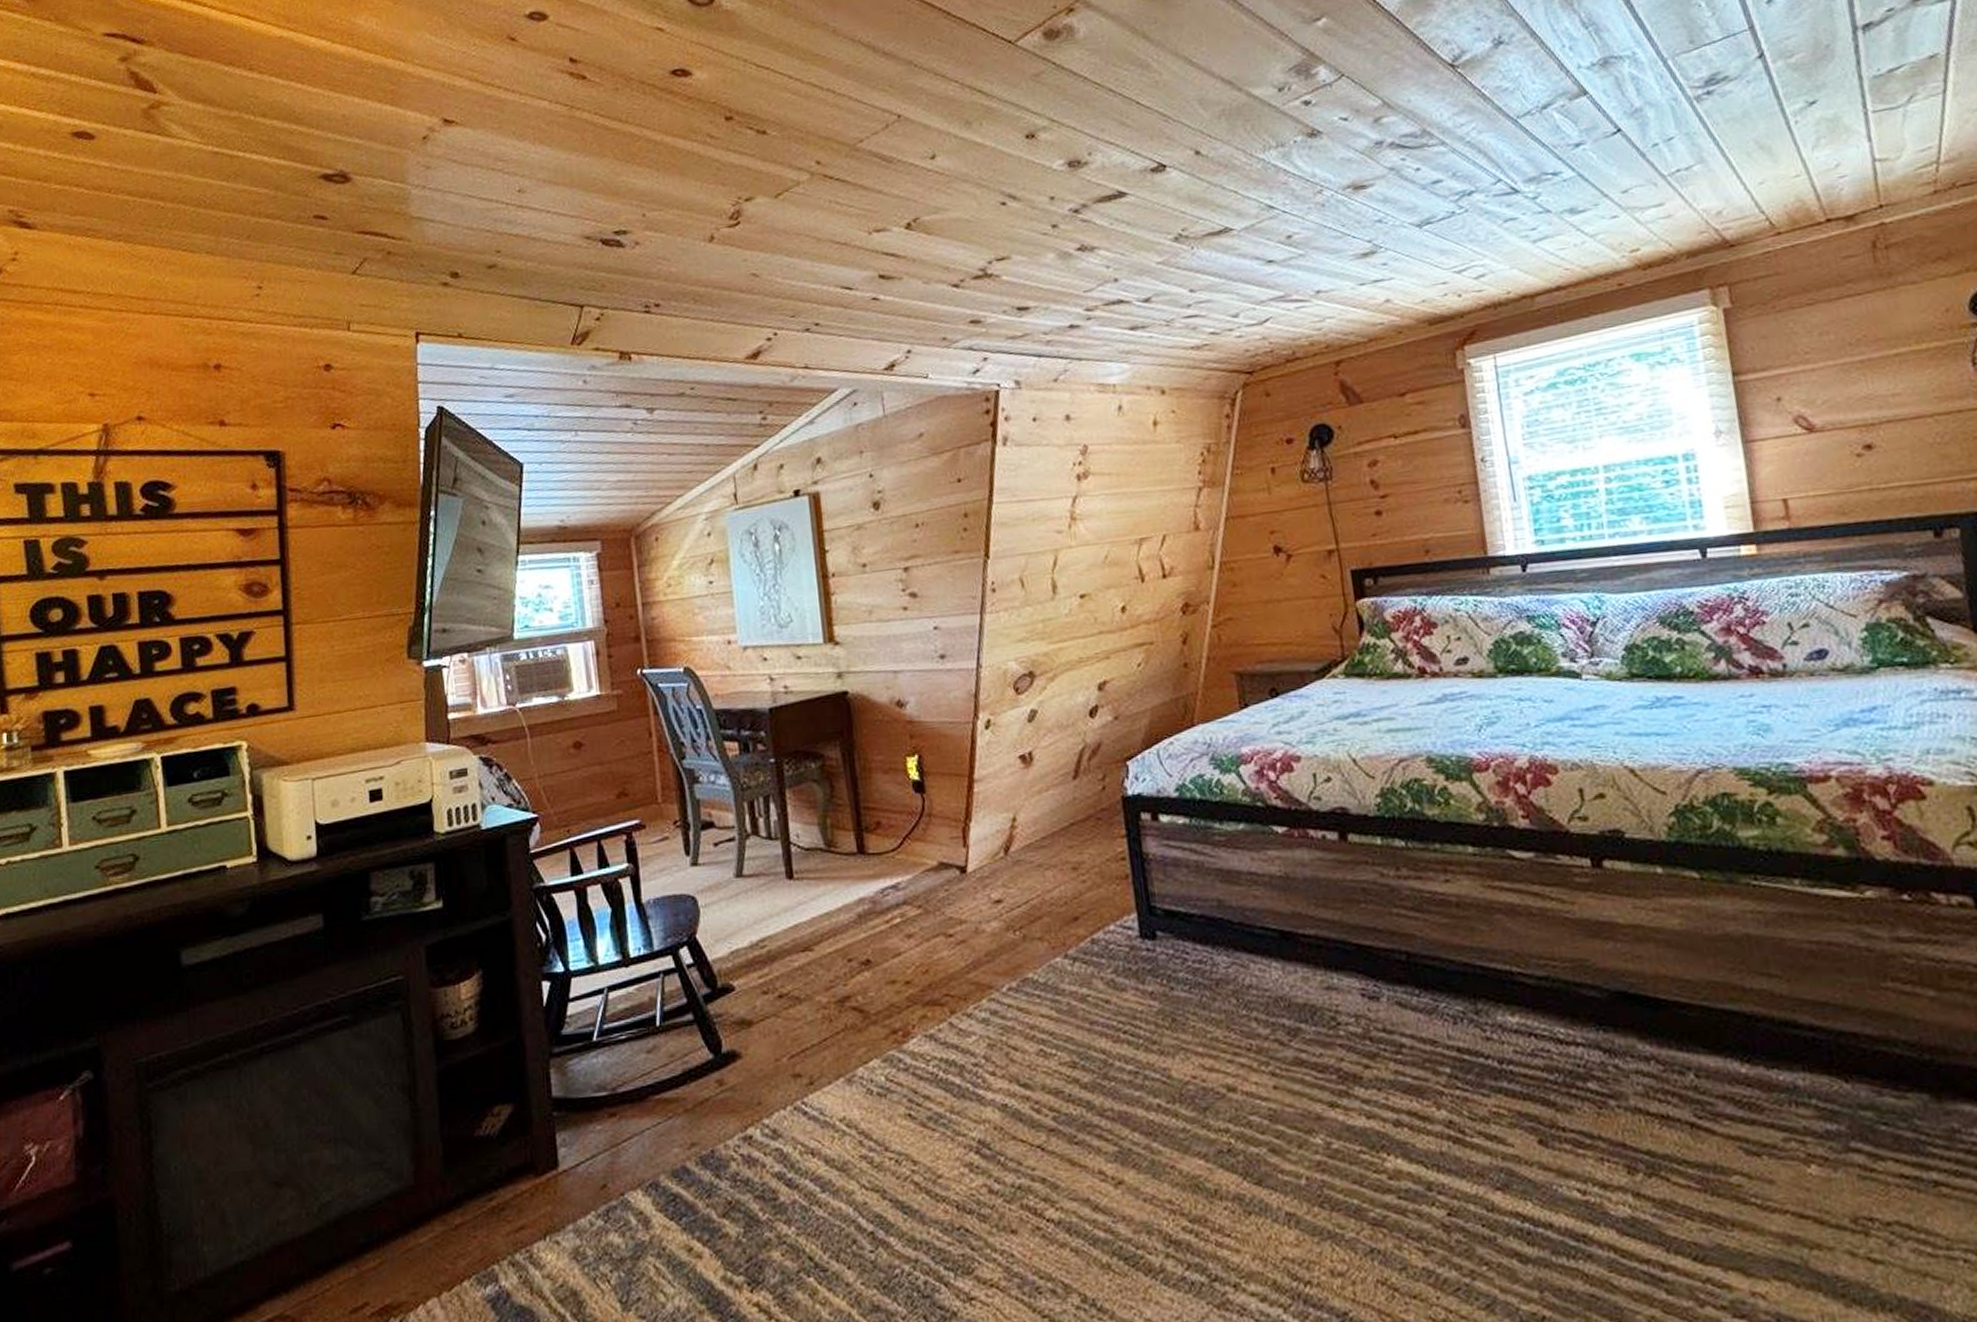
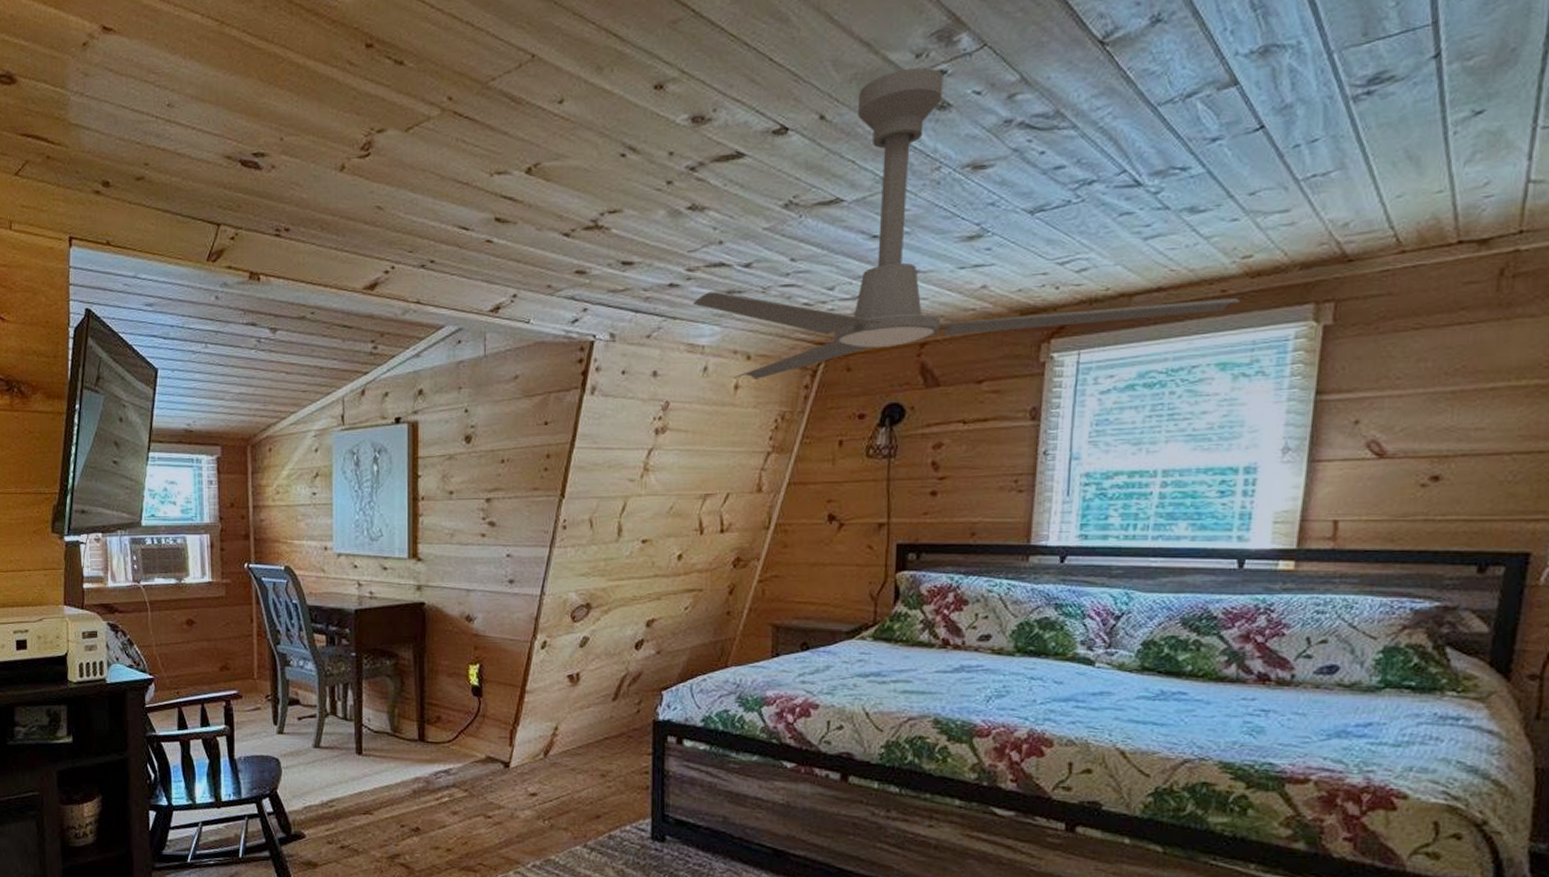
ceiling fan: none [1097,99,1639,415] -> present [693,67,1241,379]

